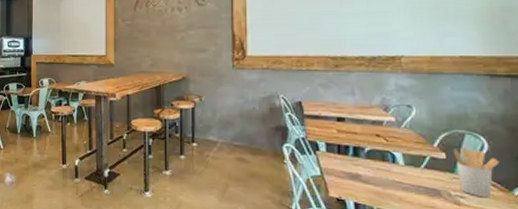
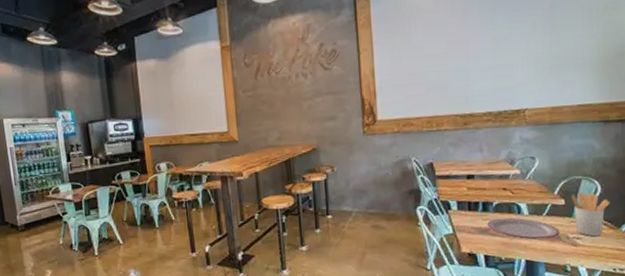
plate: none [358,165,440,194] -> present [487,217,560,240]

